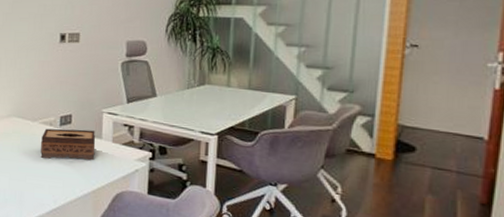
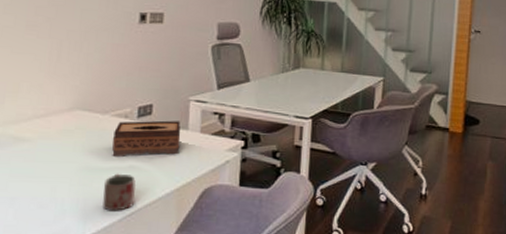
mug: none [34,172,60,205] -> present [102,173,137,211]

